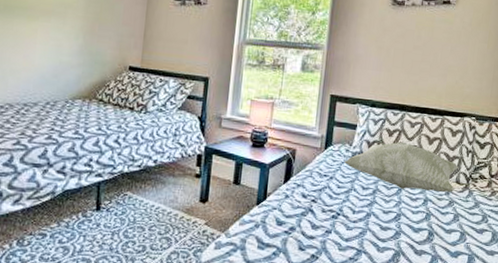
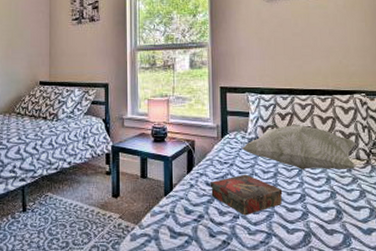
book: none [306,188,379,231] -> present [210,174,283,216]

